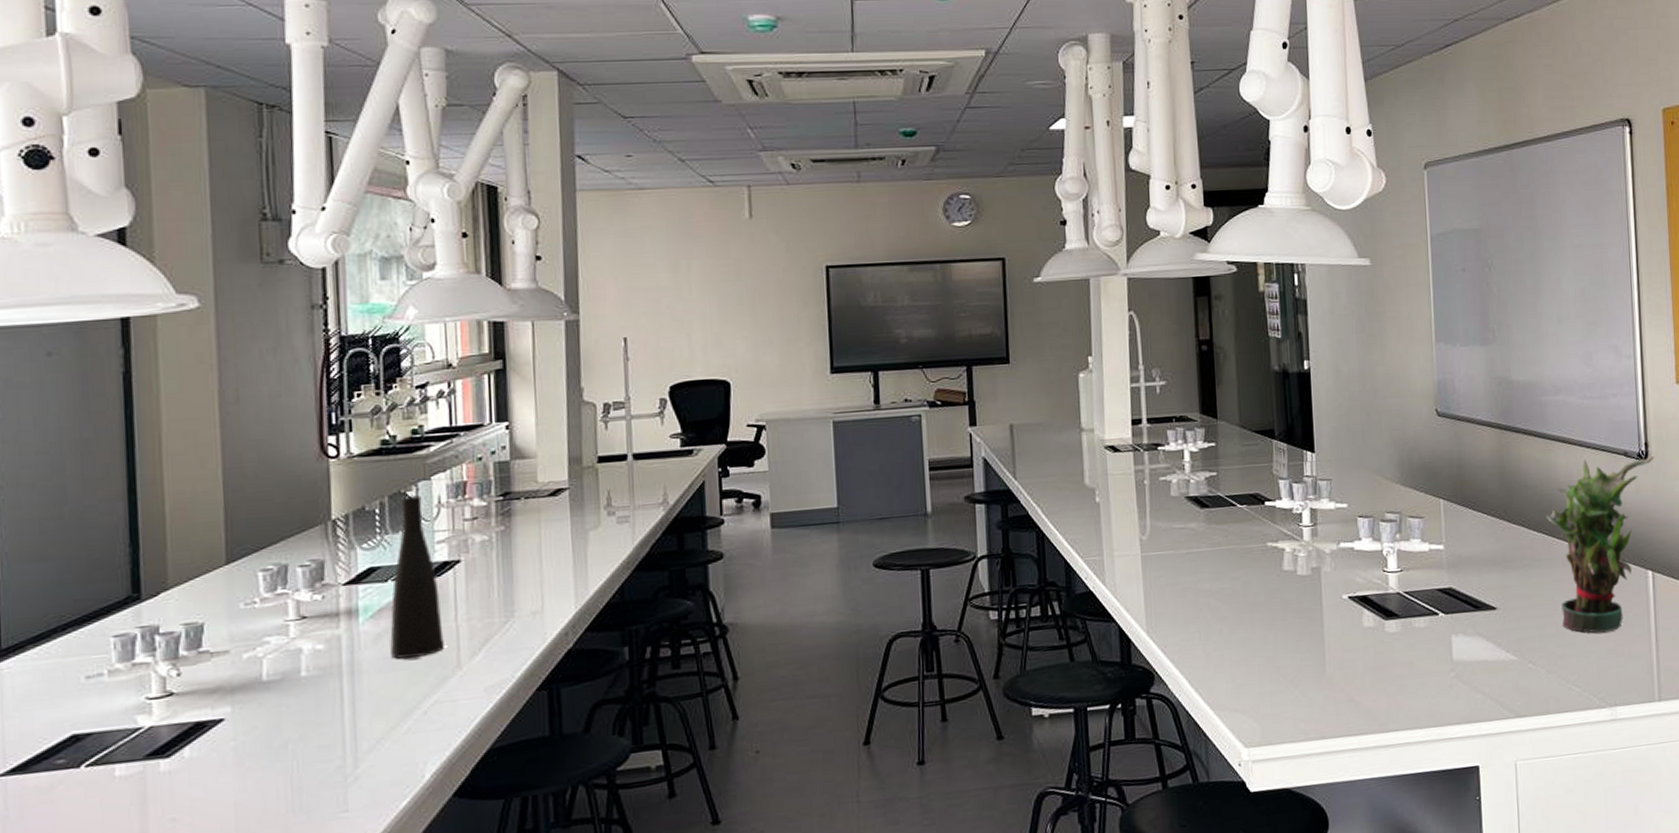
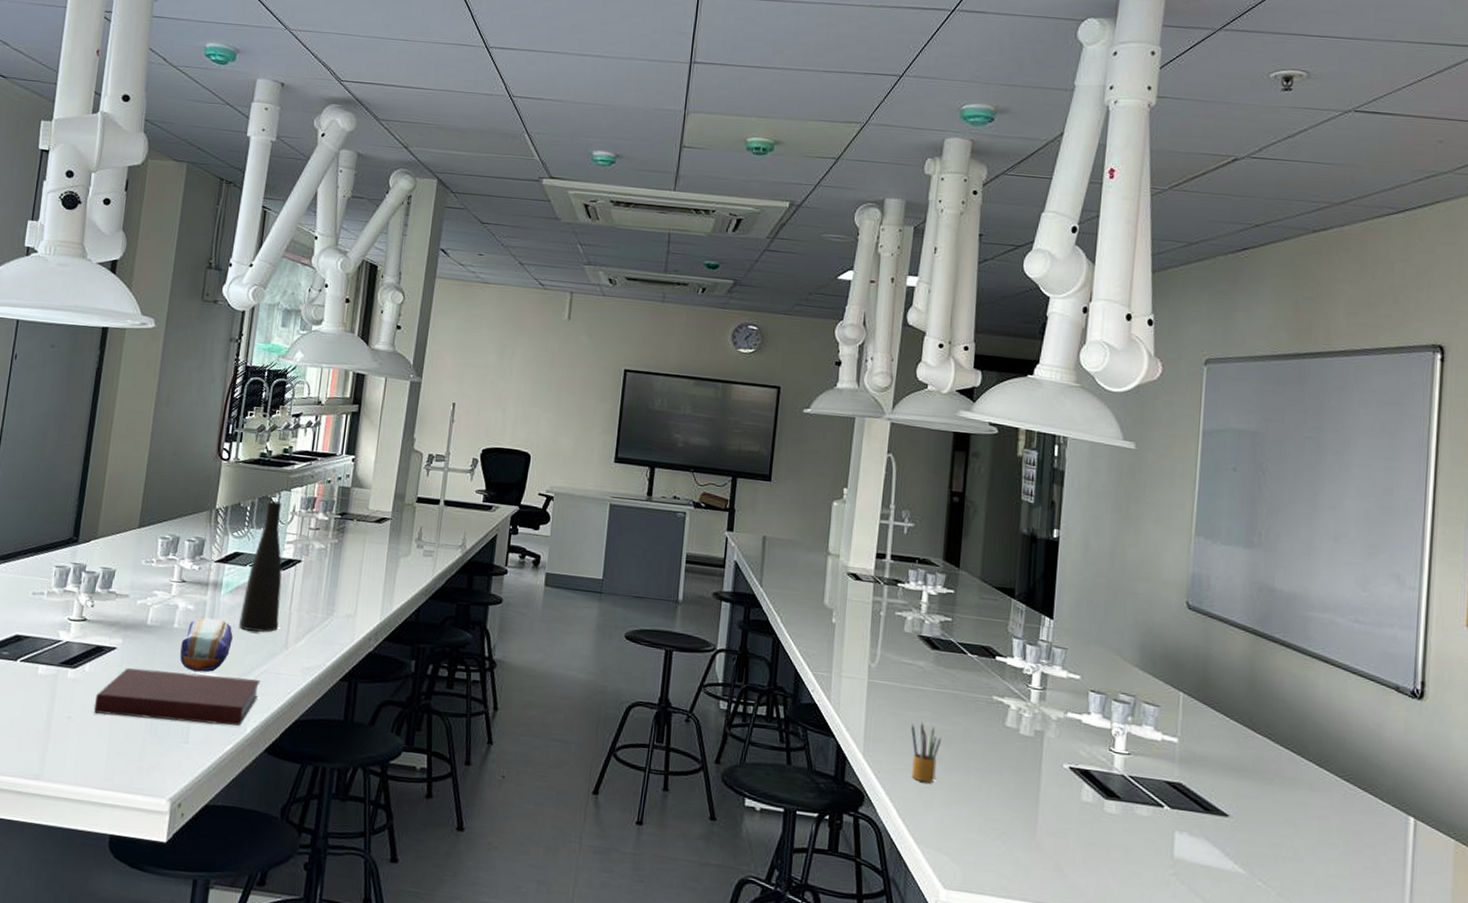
notebook: none [206,714,434,806] -> present [93,668,261,726]
pencil case: none [315,653,386,724] -> present [180,617,233,673]
pencil box: none [1191,585,1223,647] -> present [911,722,941,783]
potted plant: present [1545,456,1655,633] -> none [1296,684,1432,871]

